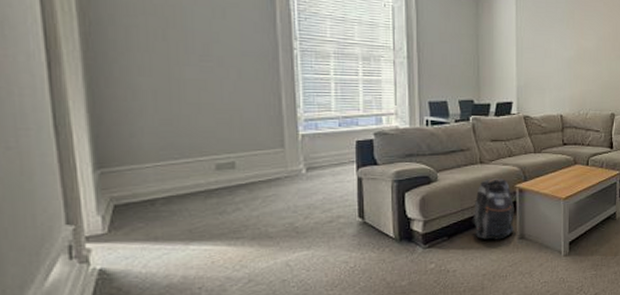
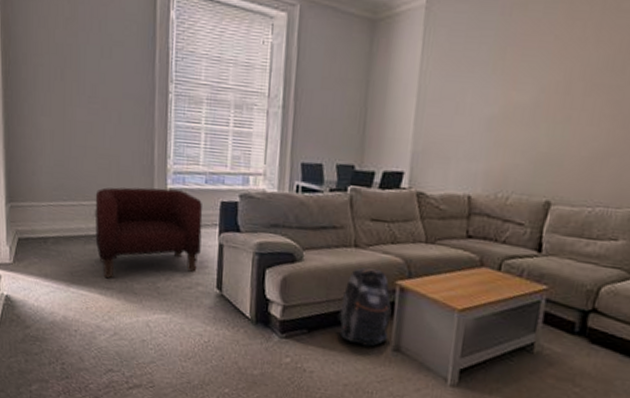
armchair: none [215,135,339,229] -> present [95,187,203,279]

